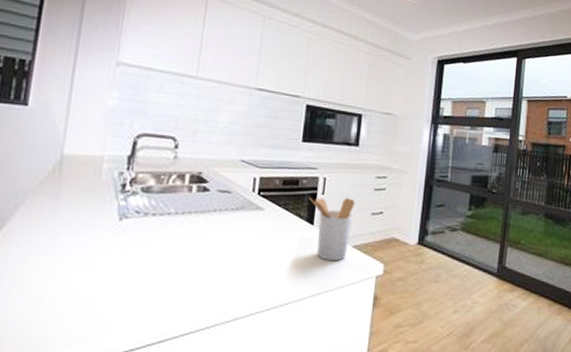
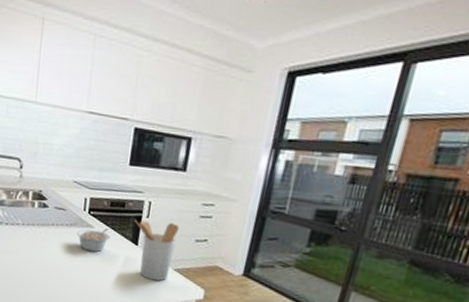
legume: none [244,210,283,237] -> present [77,228,110,252]

